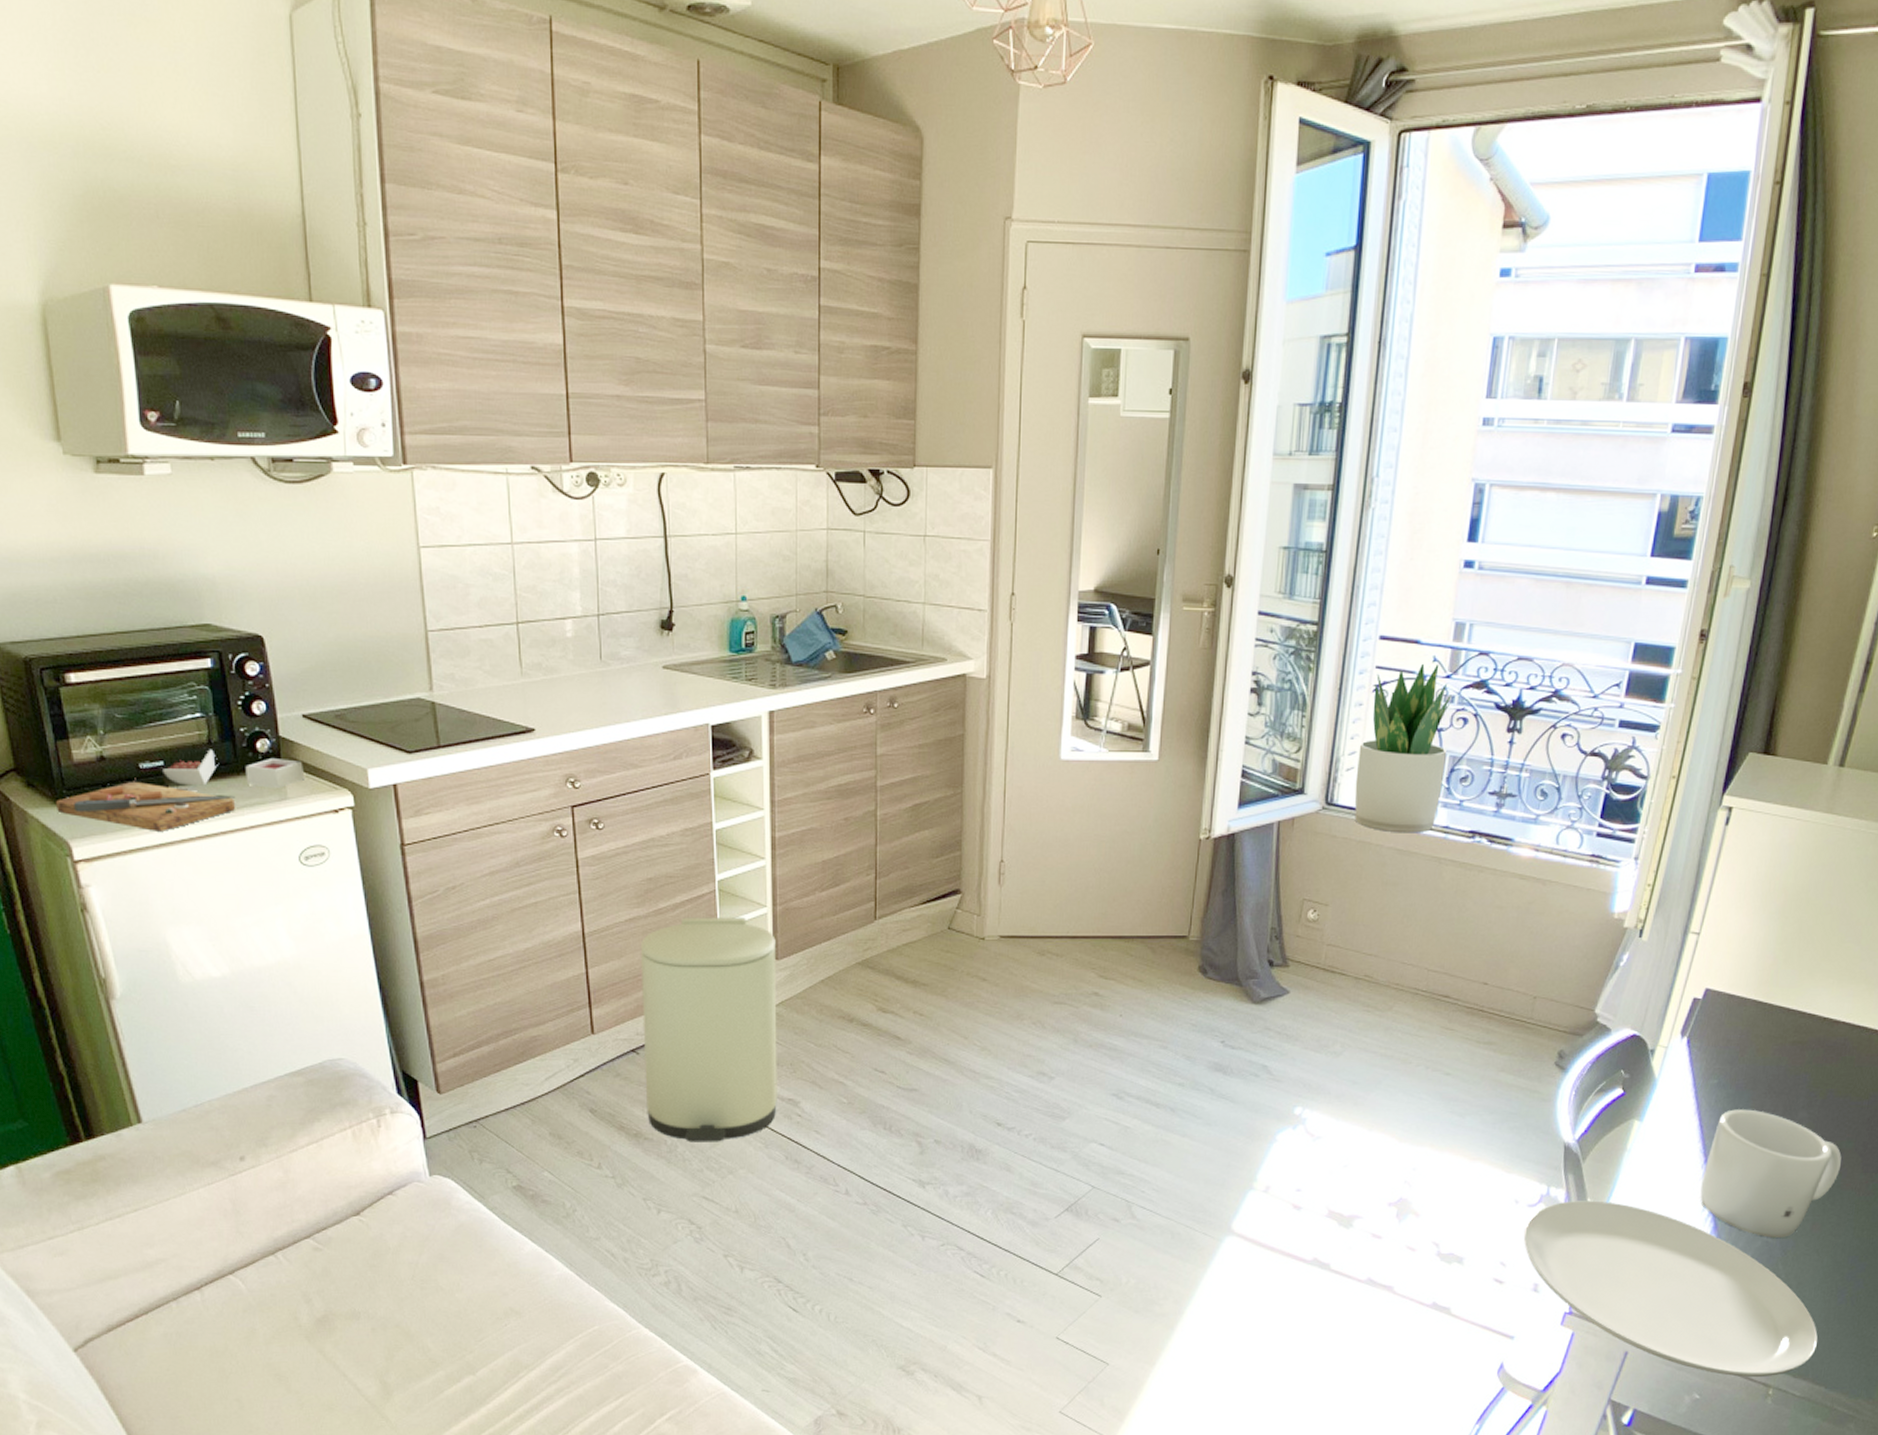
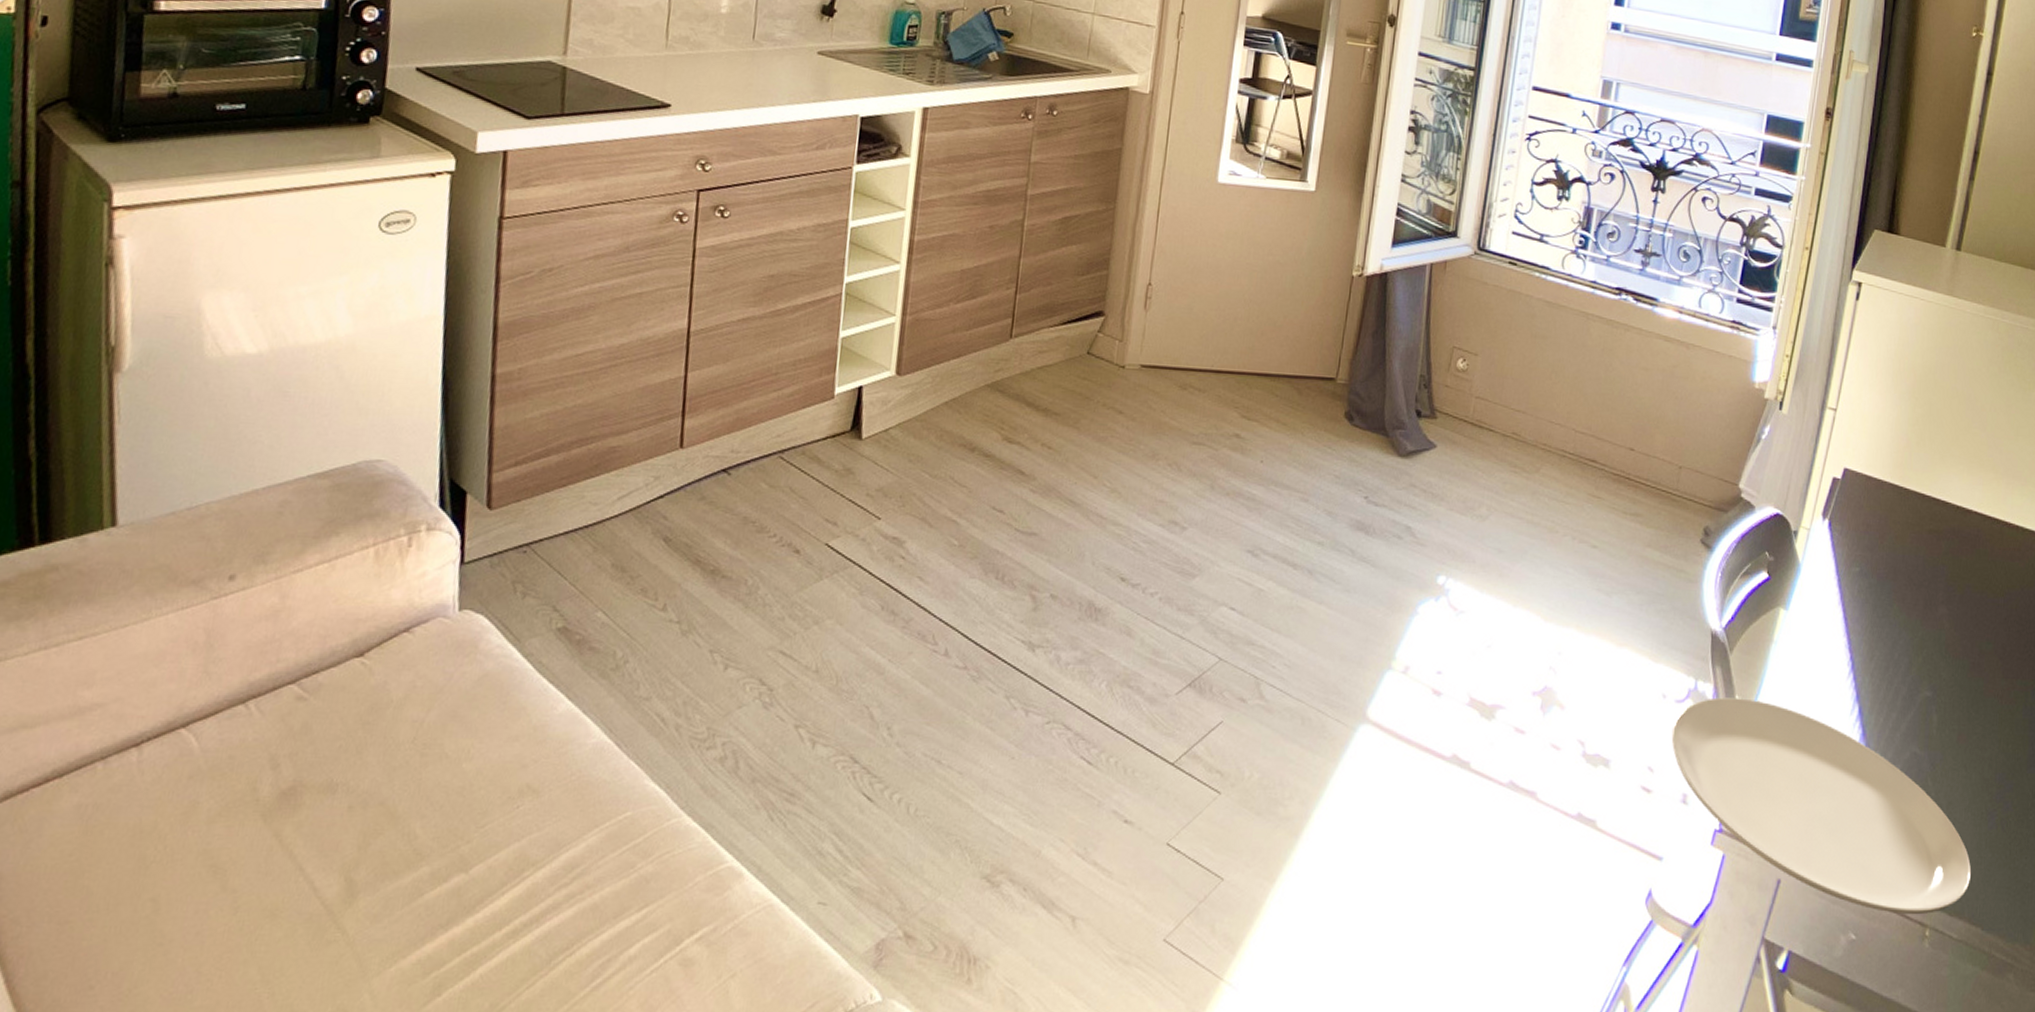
cutting board: present [56,749,304,831] -> none [106,95,406,182]
pedal bin: present [640,917,777,1142] -> none [730,321,901,585]
planter: present [1354,663,1452,833] -> none [1505,116,1599,286]
mug: present [1700,1109,1842,1238] -> none [1847,601,1982,749]

